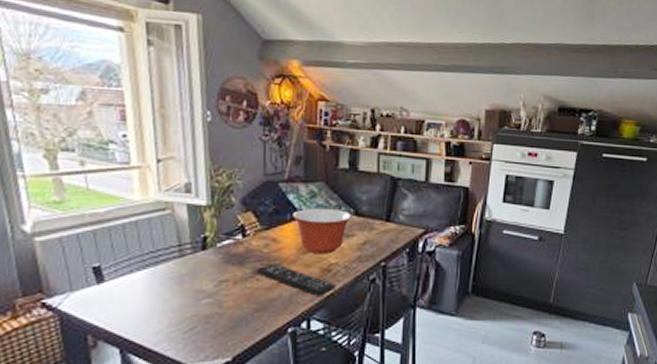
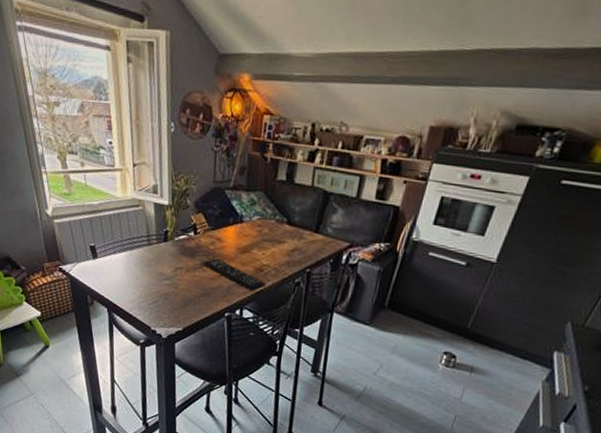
mixing bowl: present [293,208,352,255] -> none [235,214,285,256]

